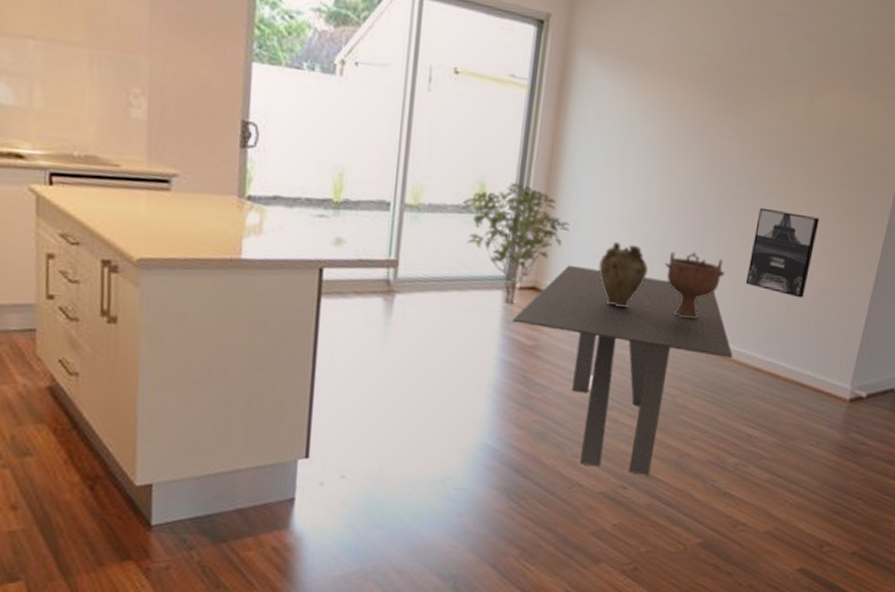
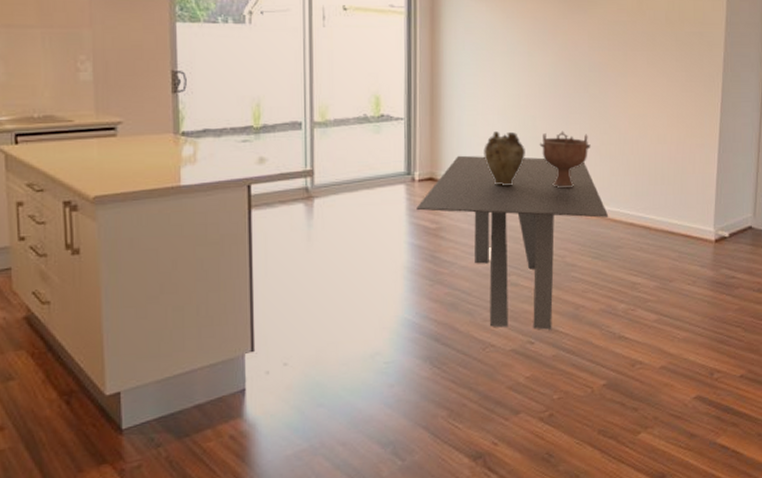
shrub: present [462,183,570,304] -> none [362,93,455,195]
wall art: present [745,207,820,298] -> none [609,87,664,159]

